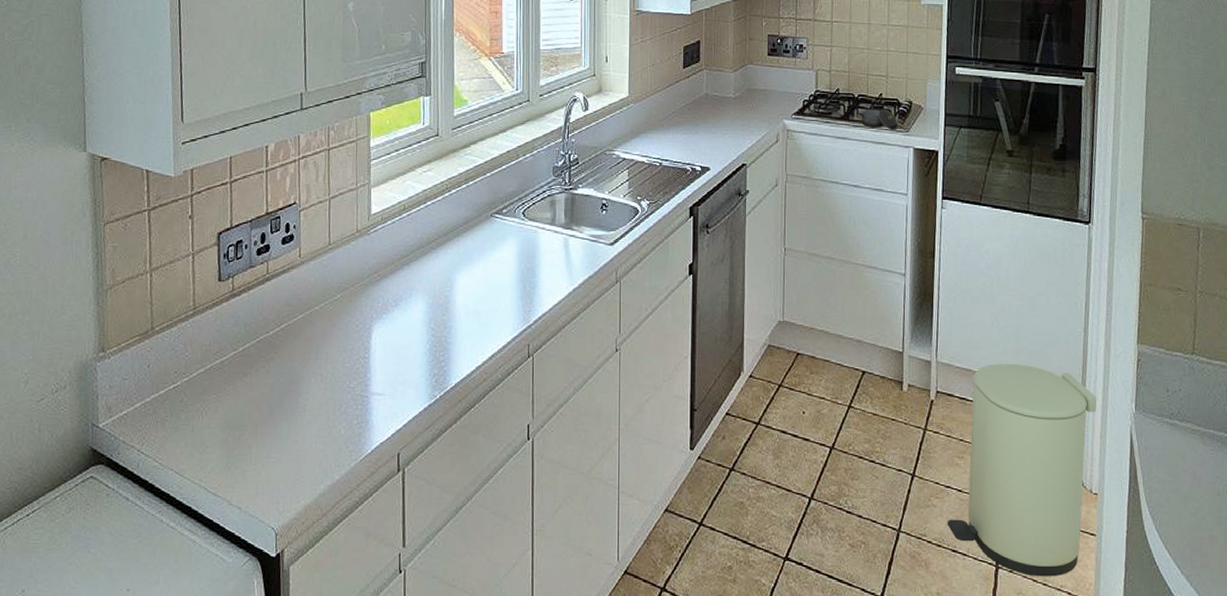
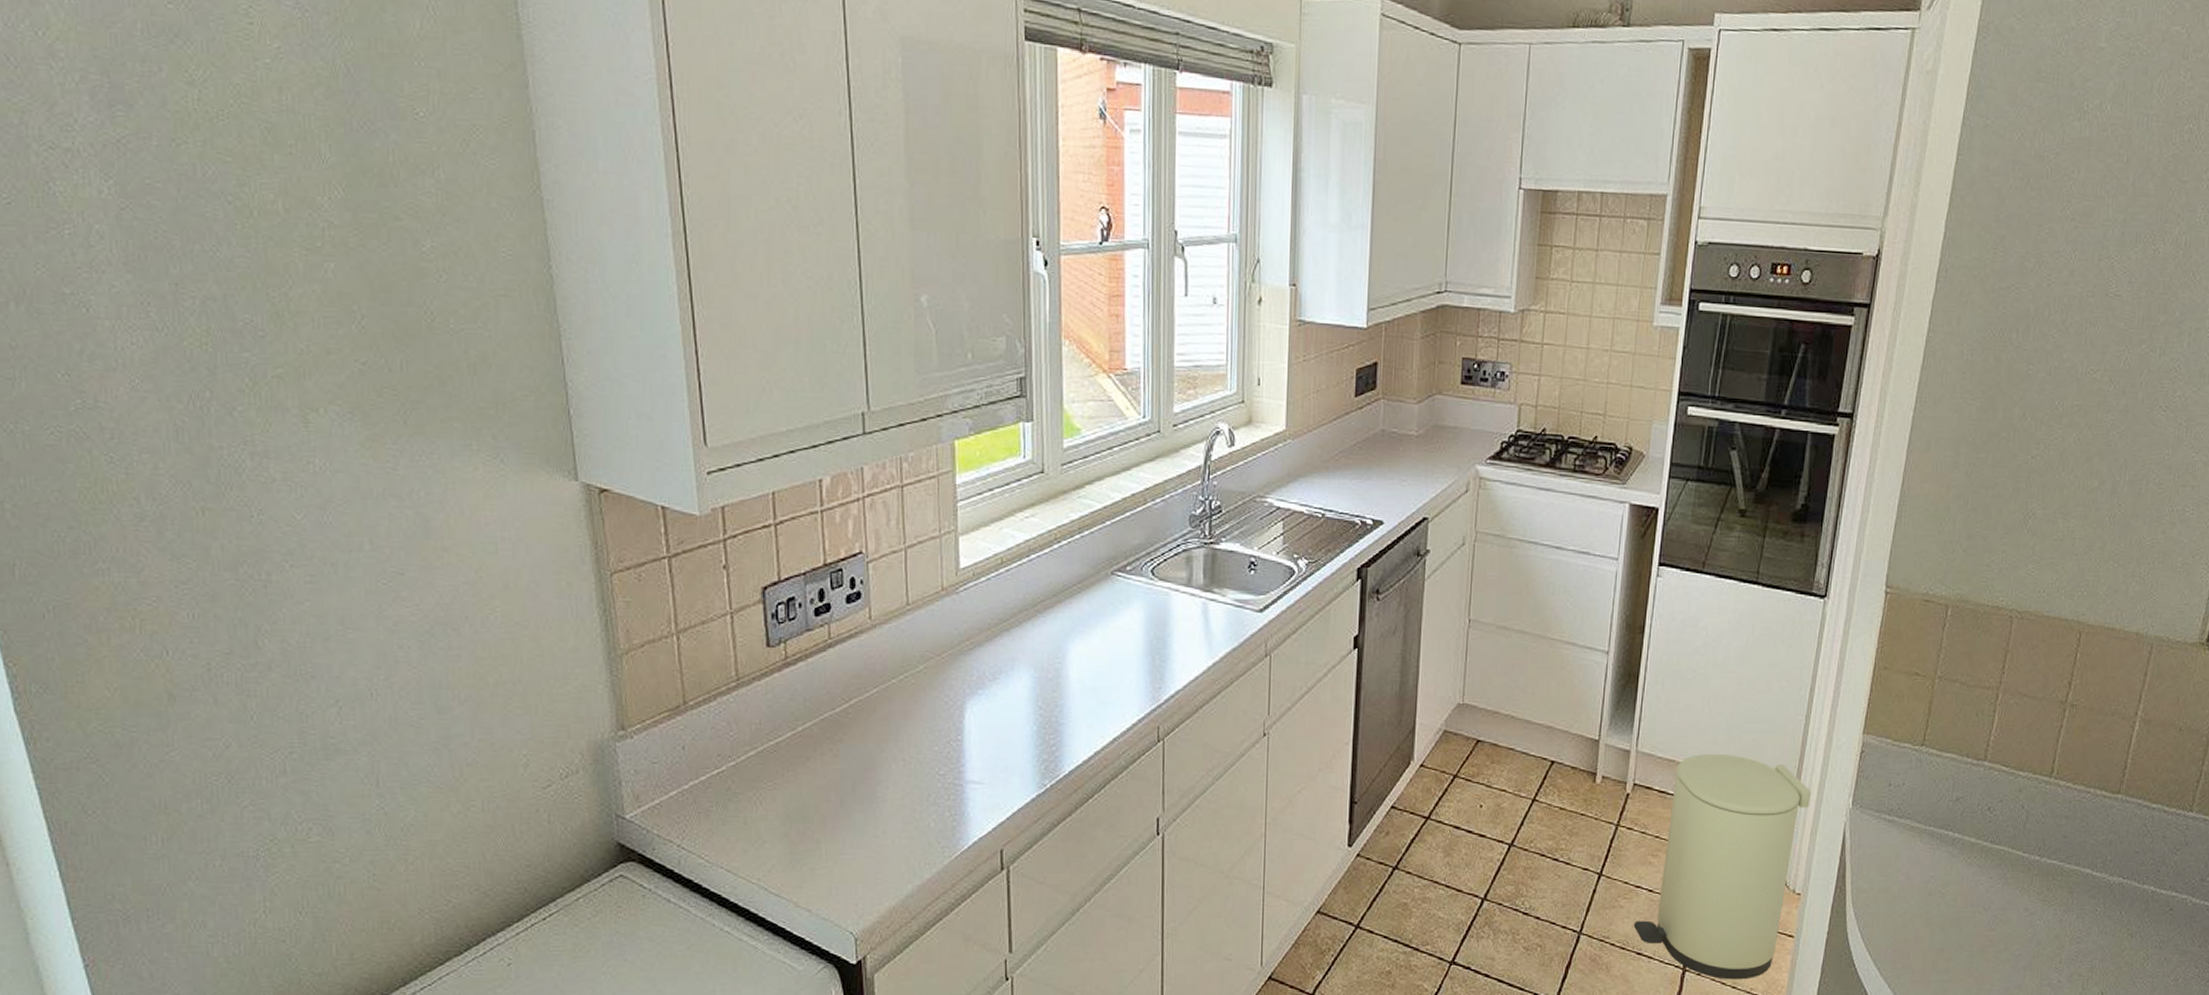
cooking pot: present [858,109,898,130] -> none [1566,454,1613,482]

